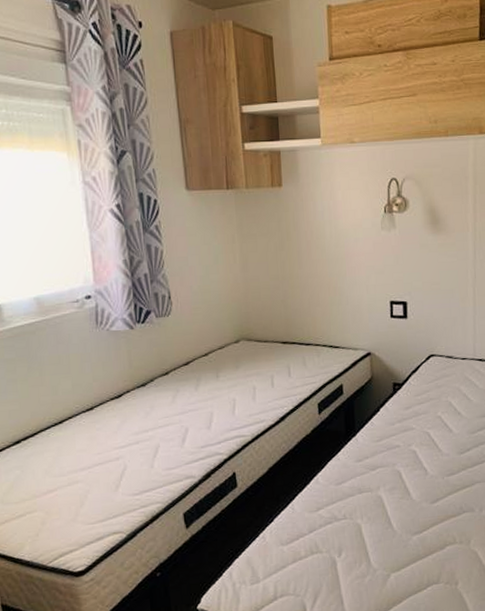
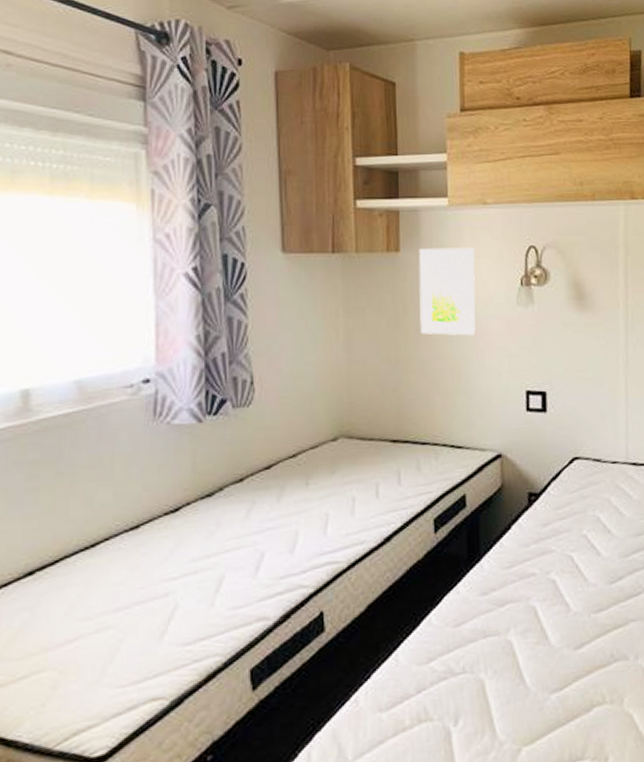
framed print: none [298,181,348,256] -> present [418,247,476,336]

